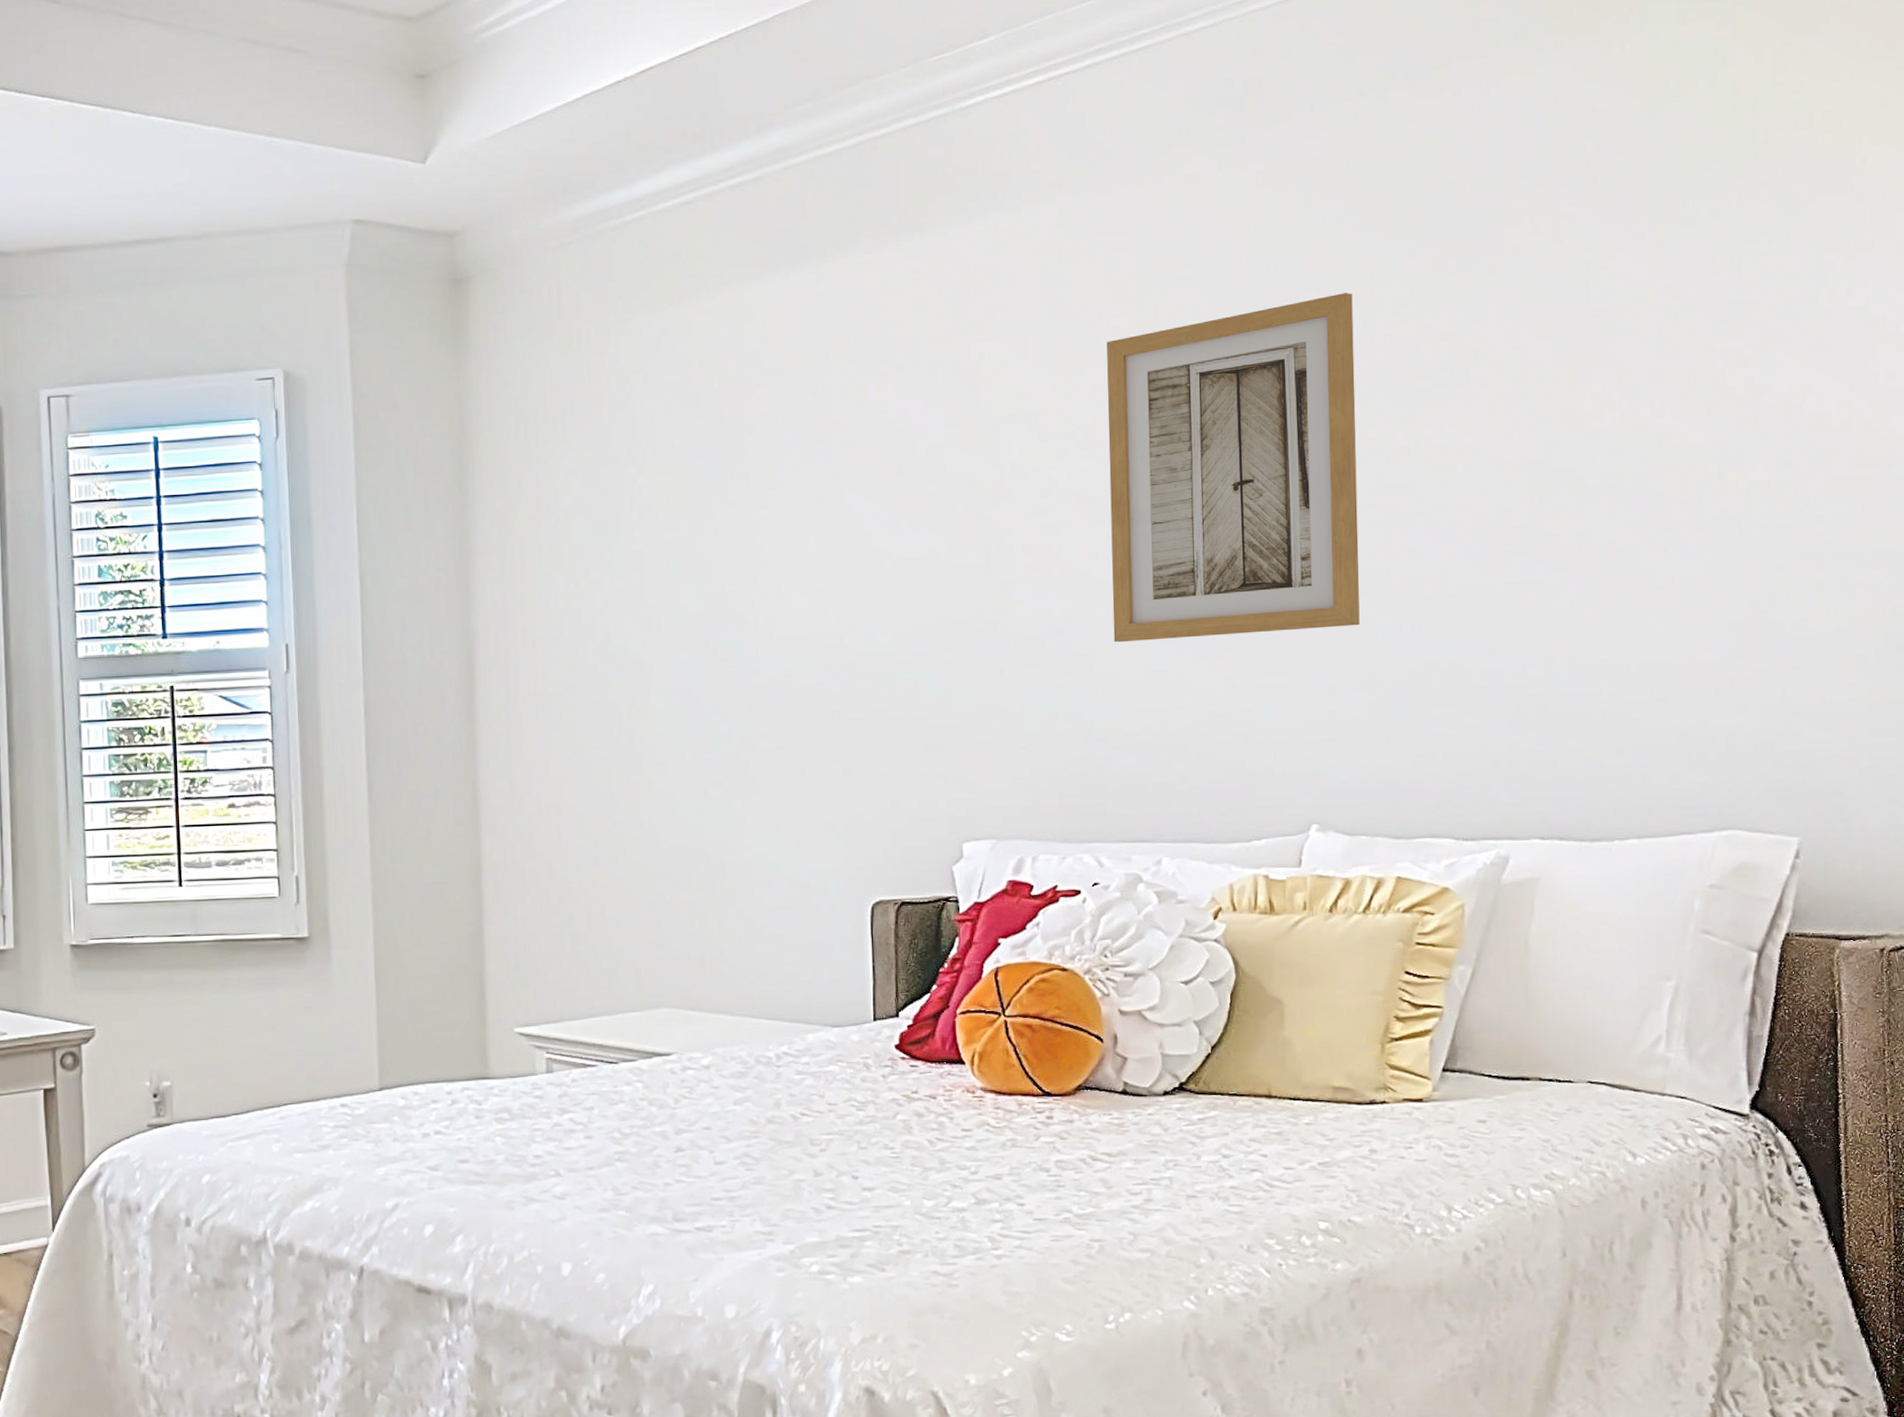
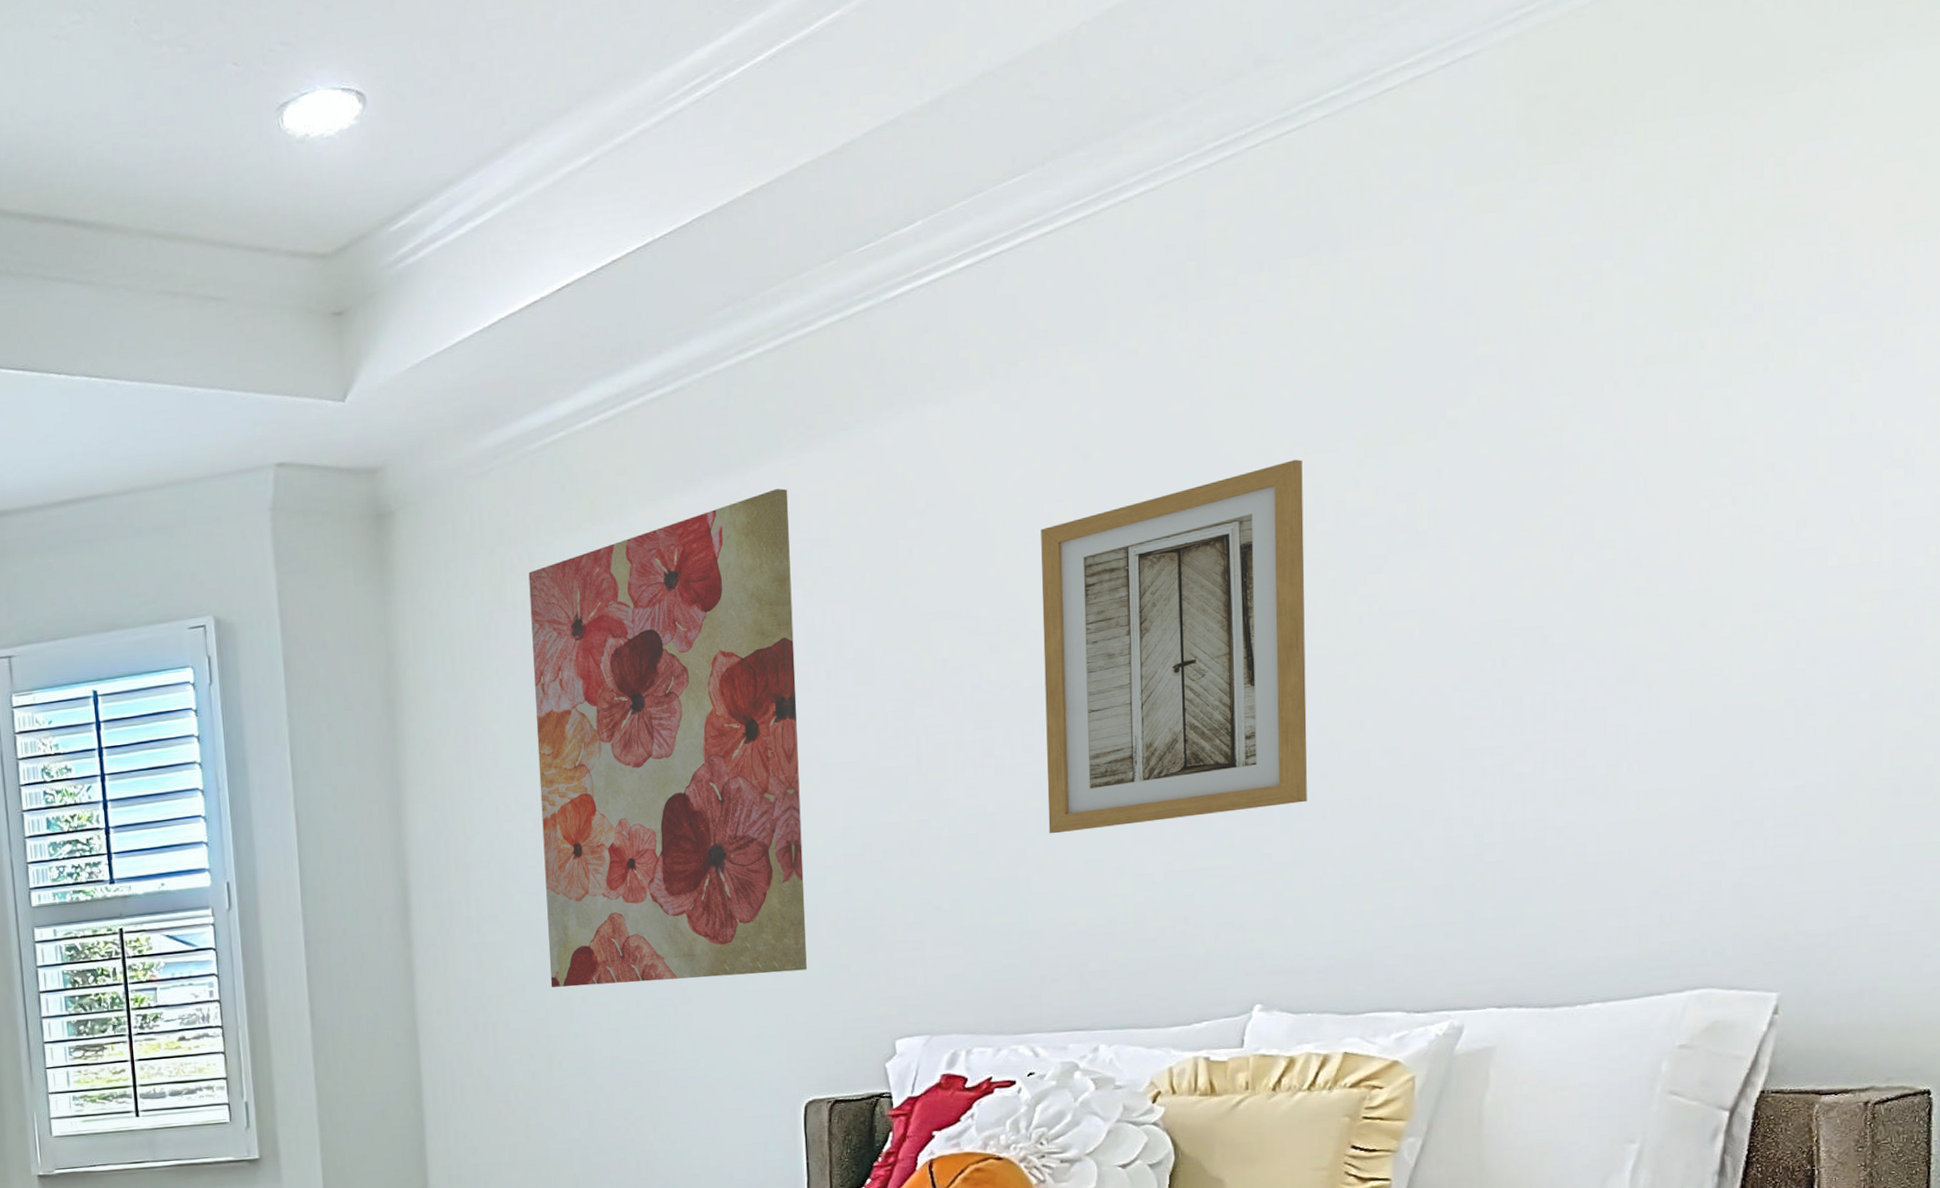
wall art: none [605,283,875,772] -> present [528,488,807,988]

